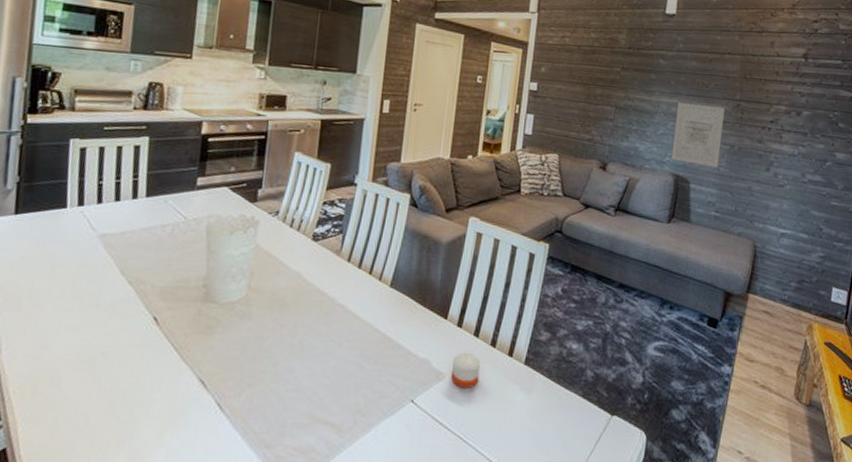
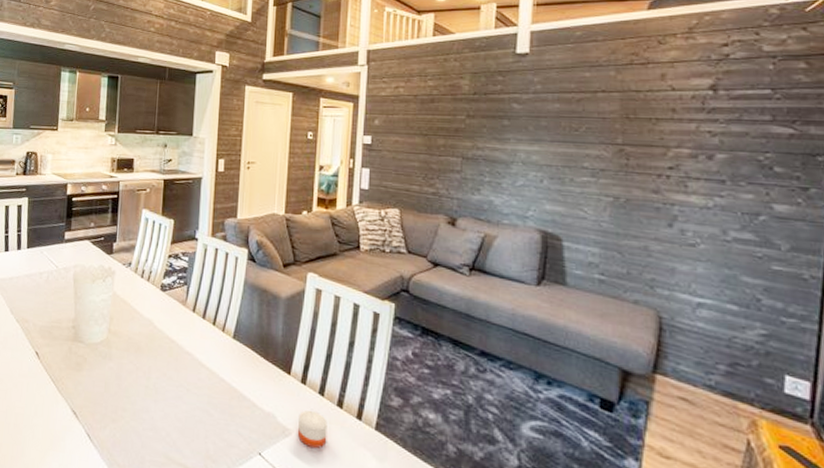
wall art: present [671,103,725,167] -> none [536,150,604,223]

